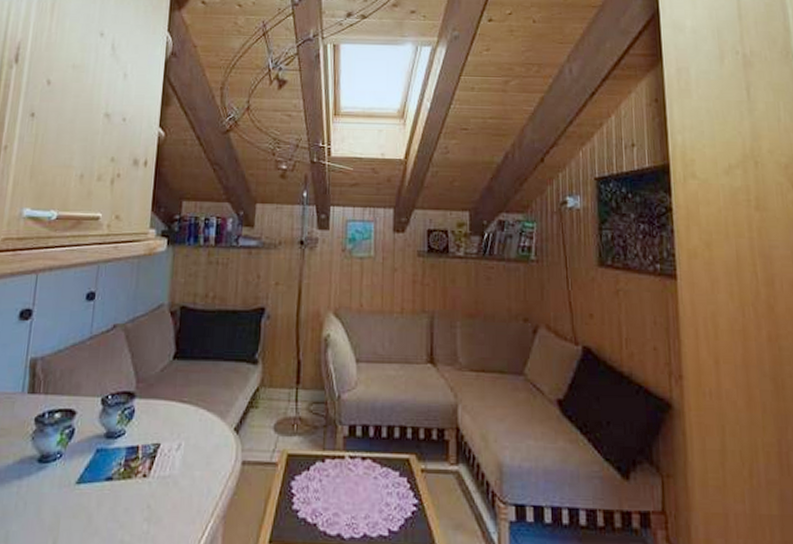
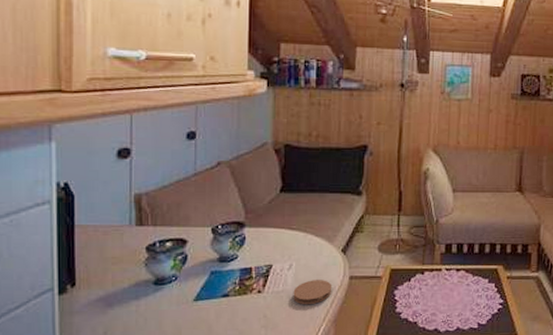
coaster: none [179,464,223,495] -> present [293,280,332,305]

